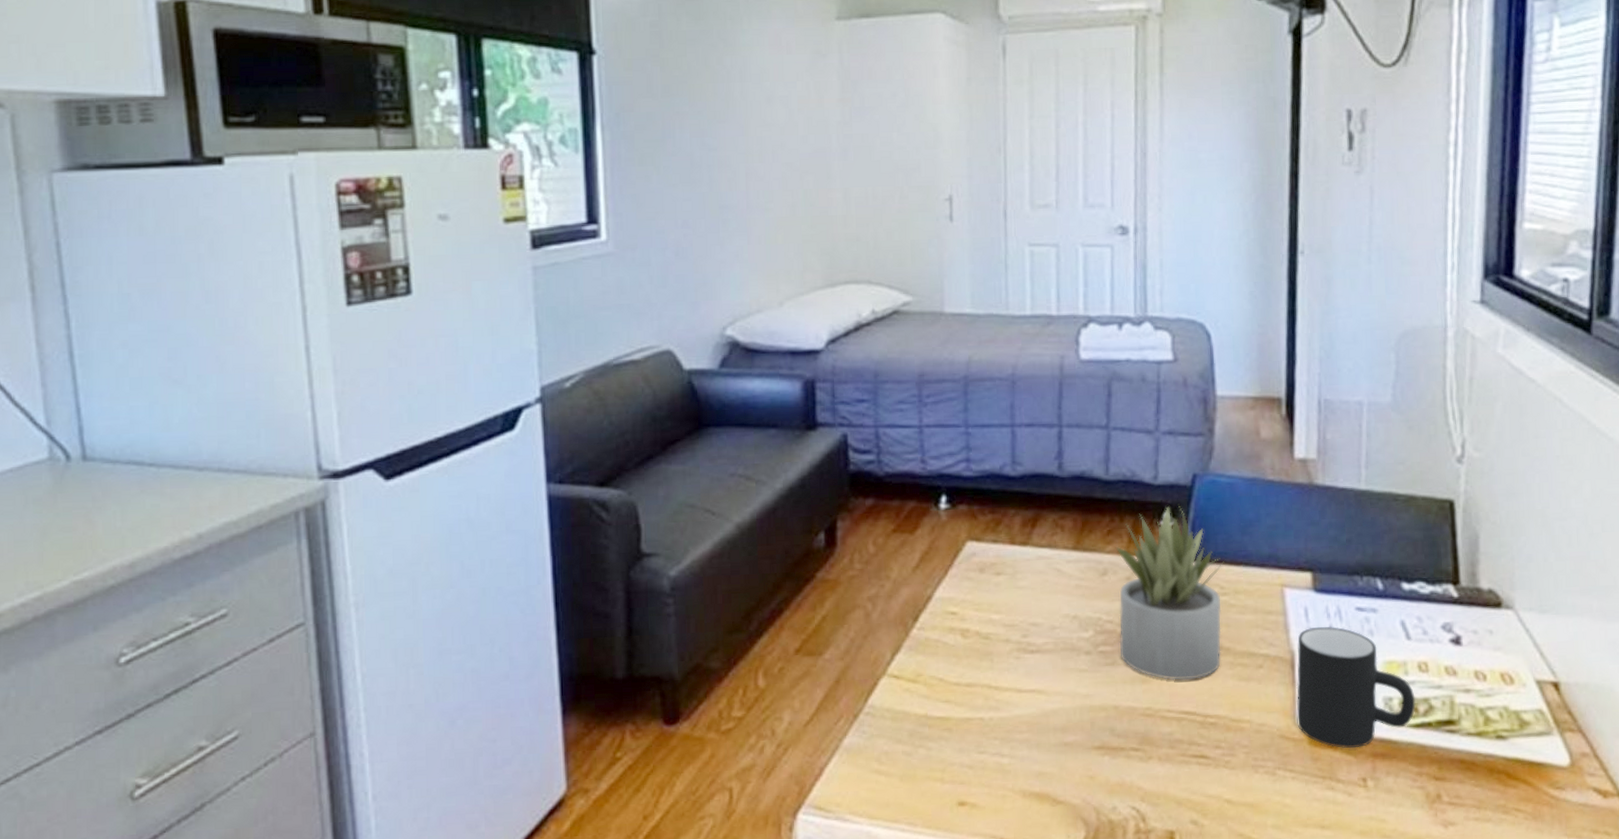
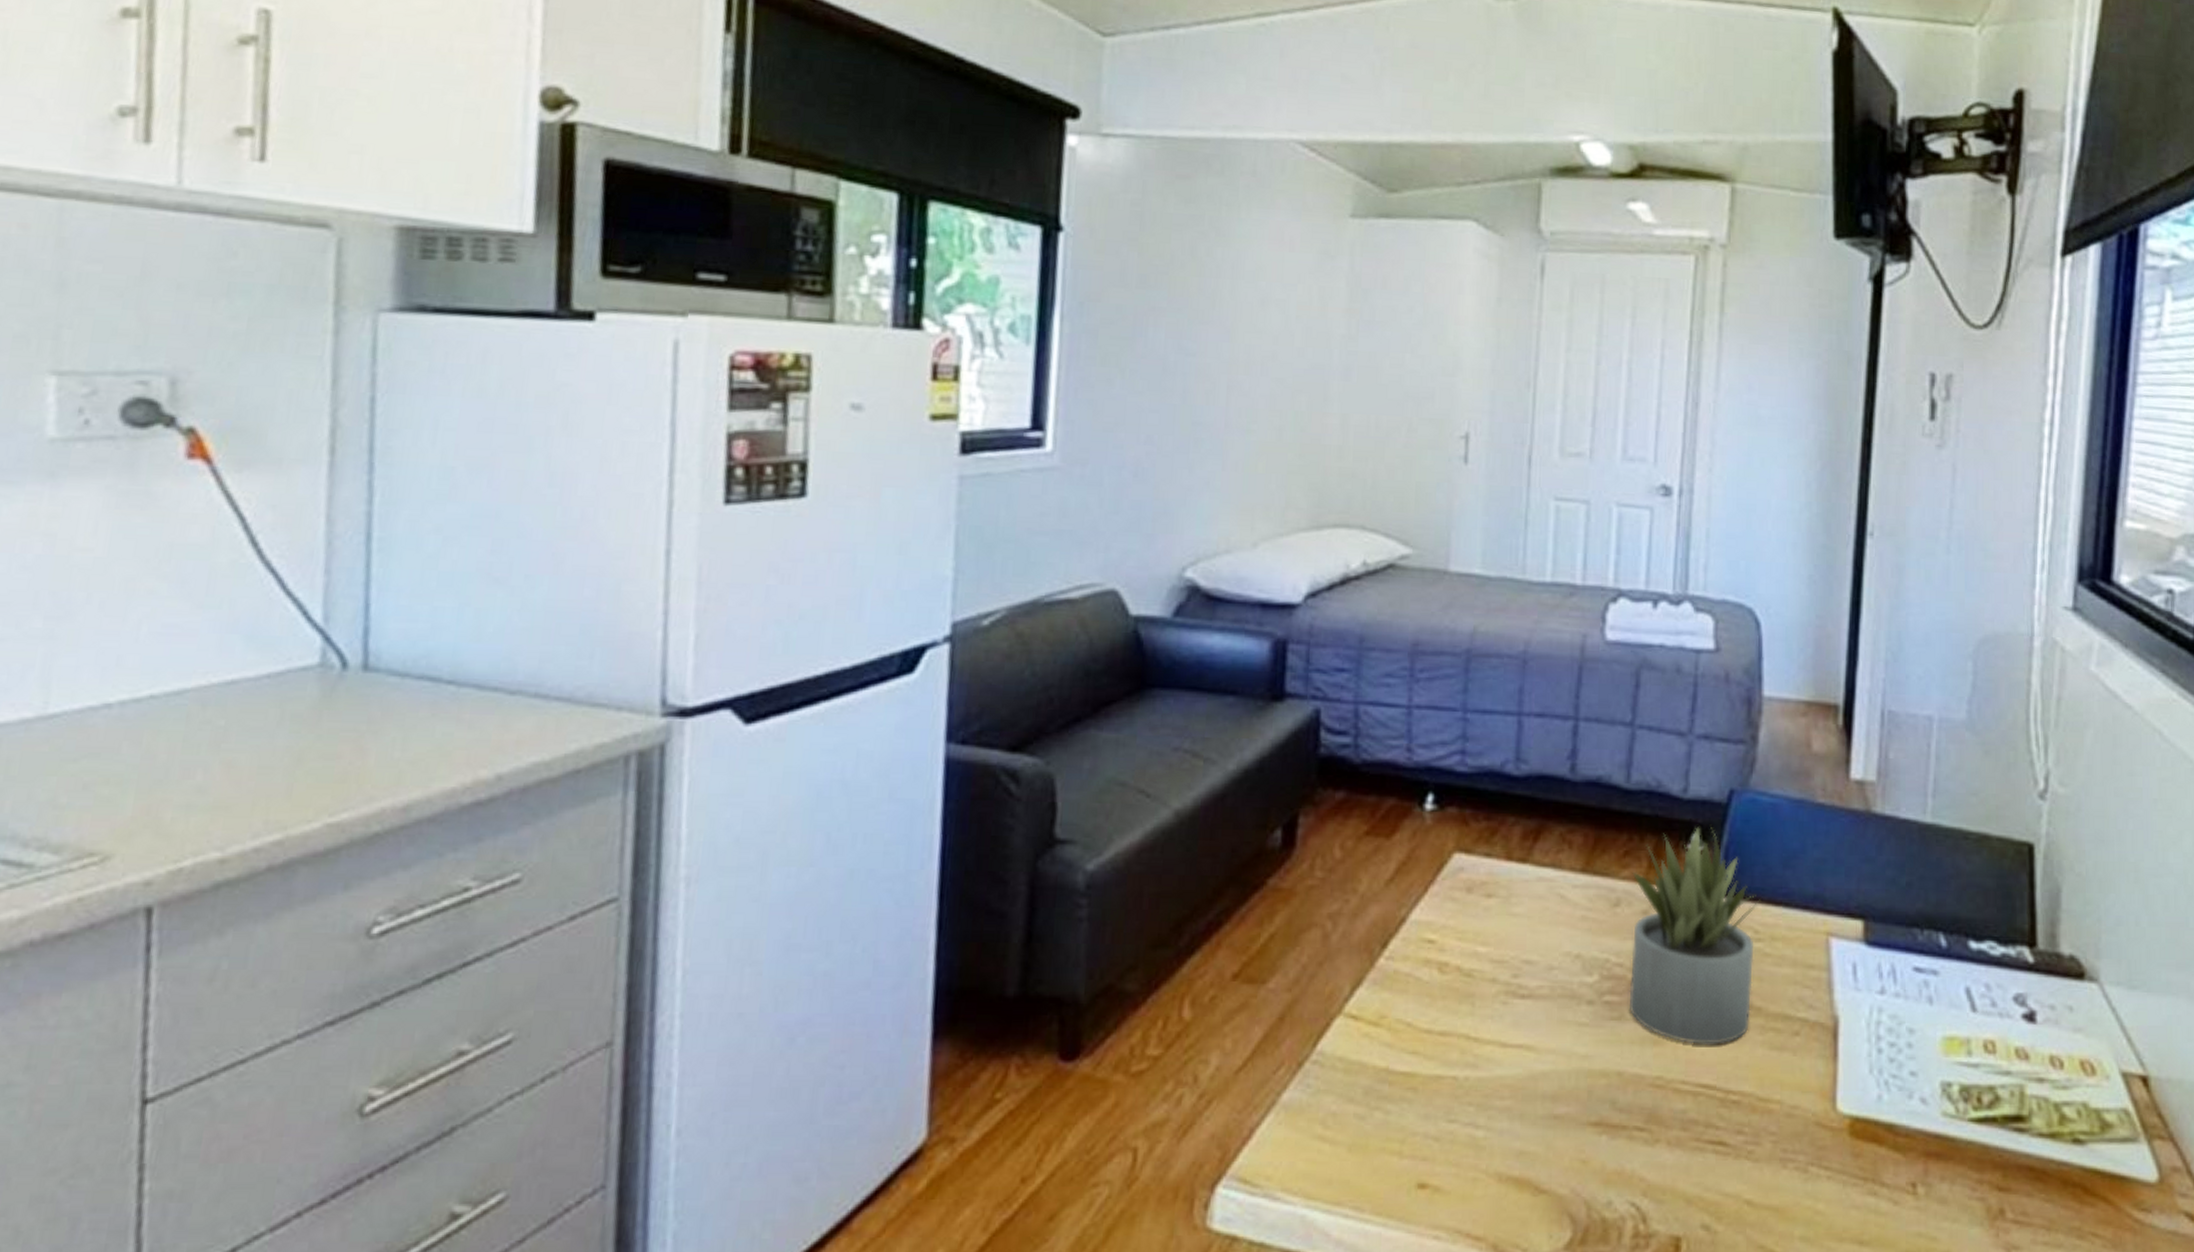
mug: present [1296,626,1416,749] -> none [1837,988,1979,1144]

